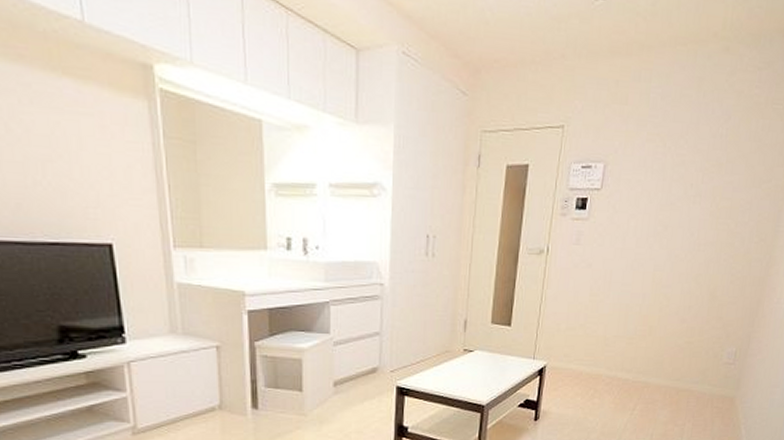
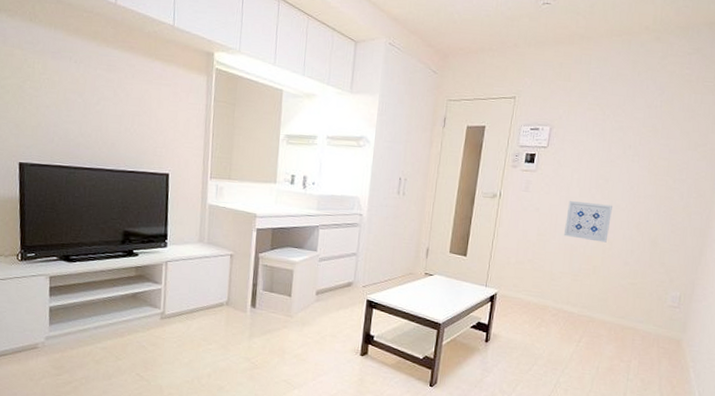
wall art: none [619,253,671,299] -> present [564,201,612,243]

